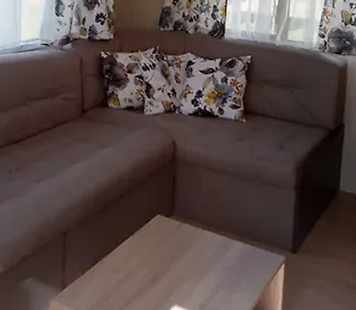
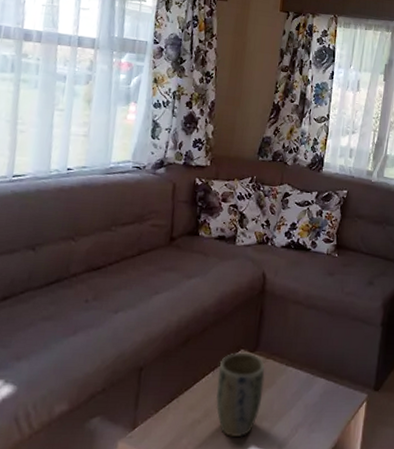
plant pot: none [136,217,182,297] -> present [215,352,265,437]

